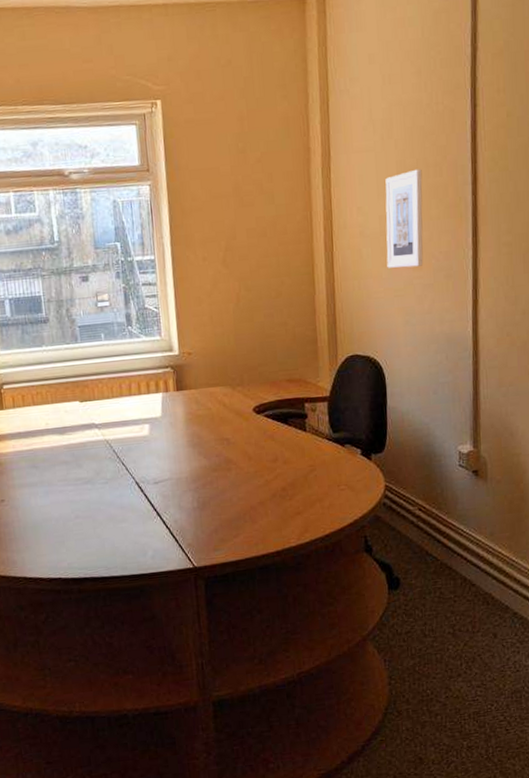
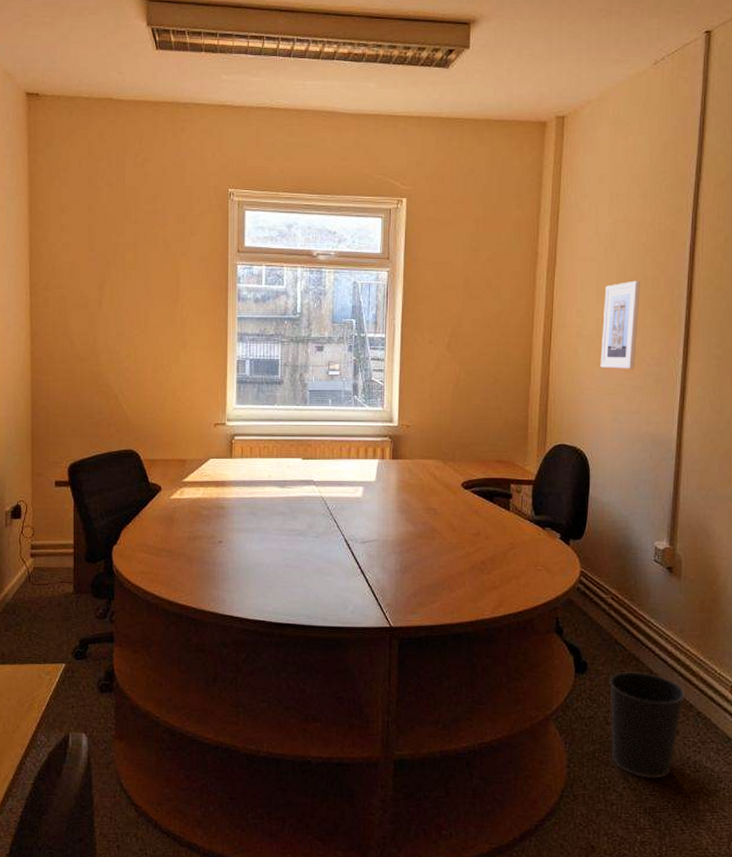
wastebasket: none [423,580,501,685] -> present [609,671,686,779]

